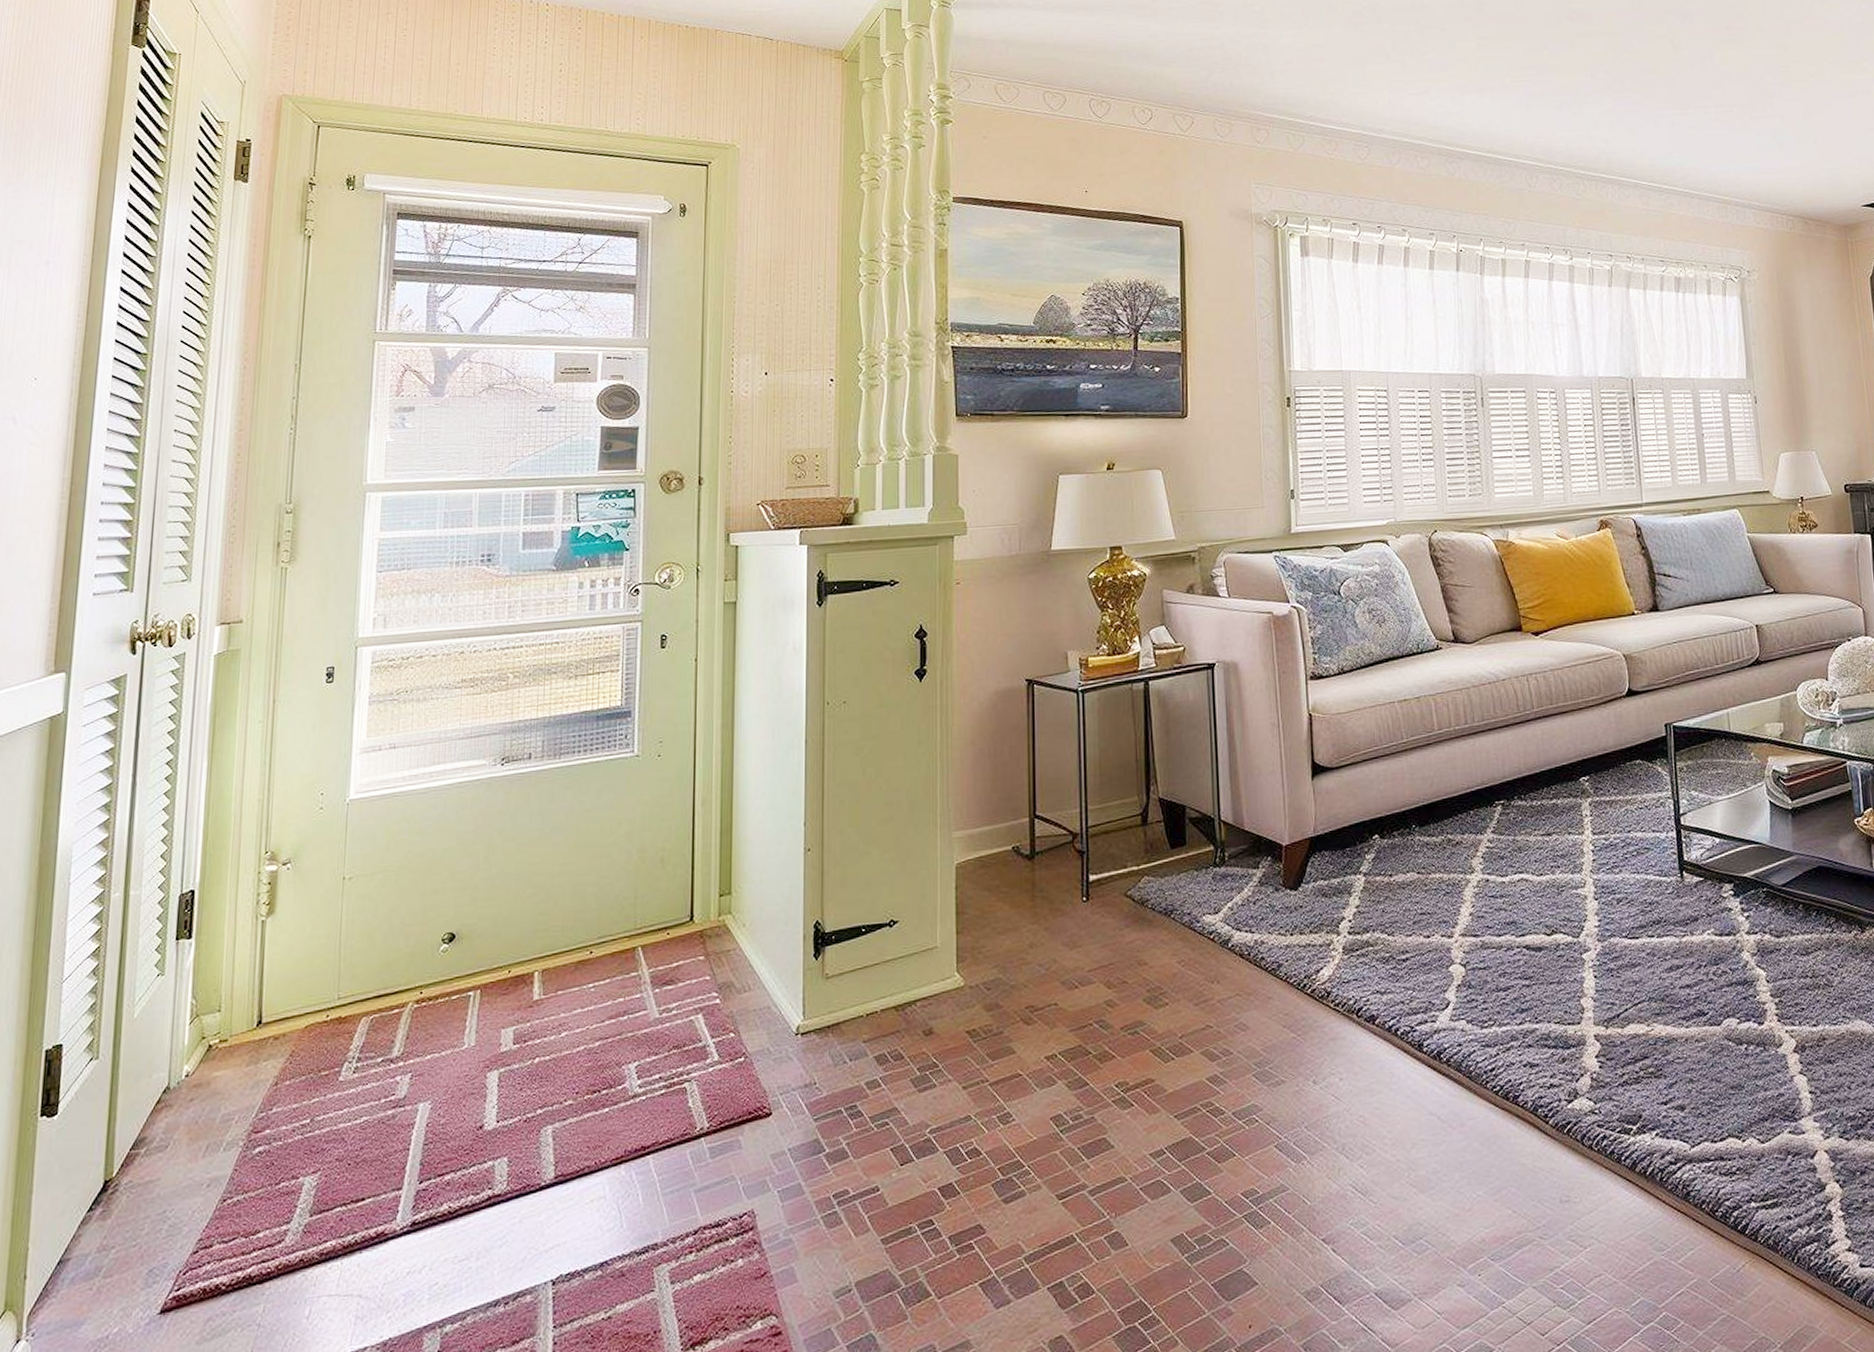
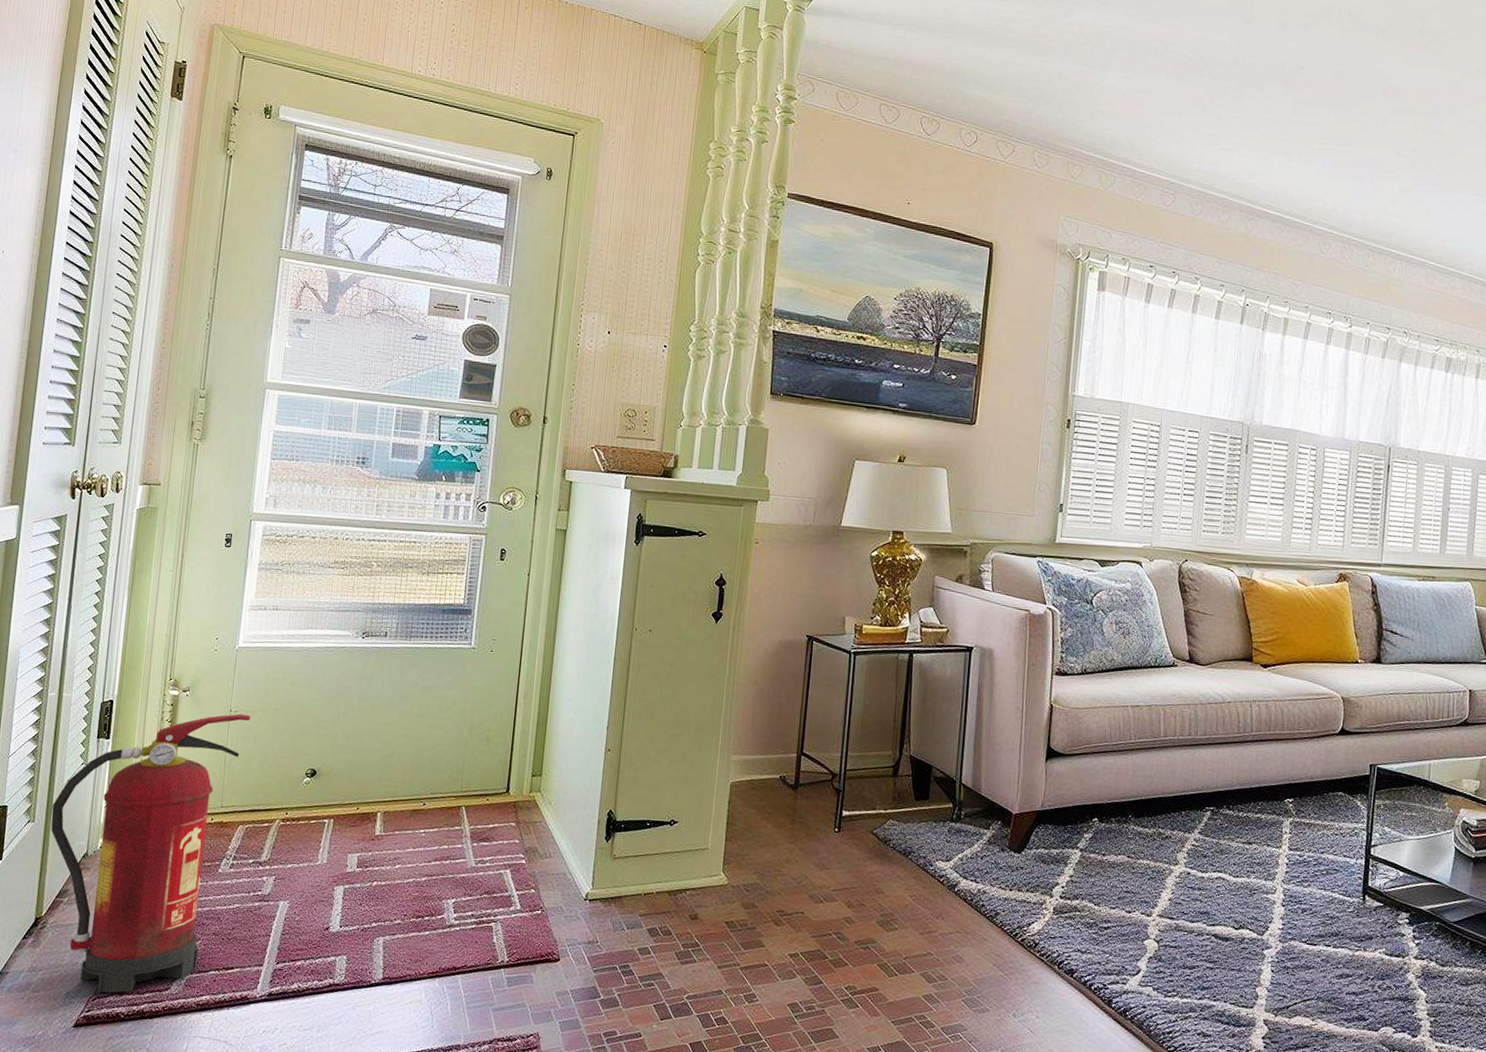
fire extinguisher: none [120,879,370,1263] -> present [51,713,251,993]

